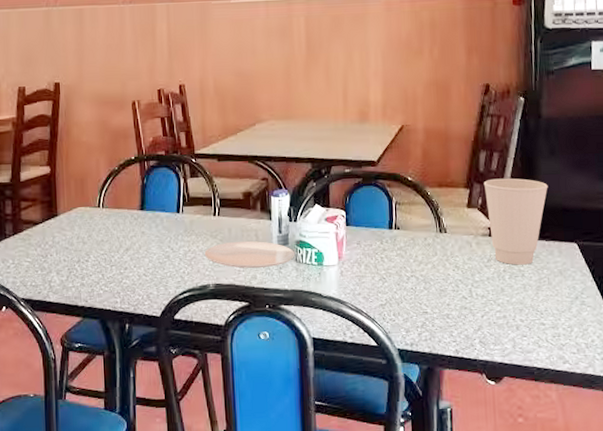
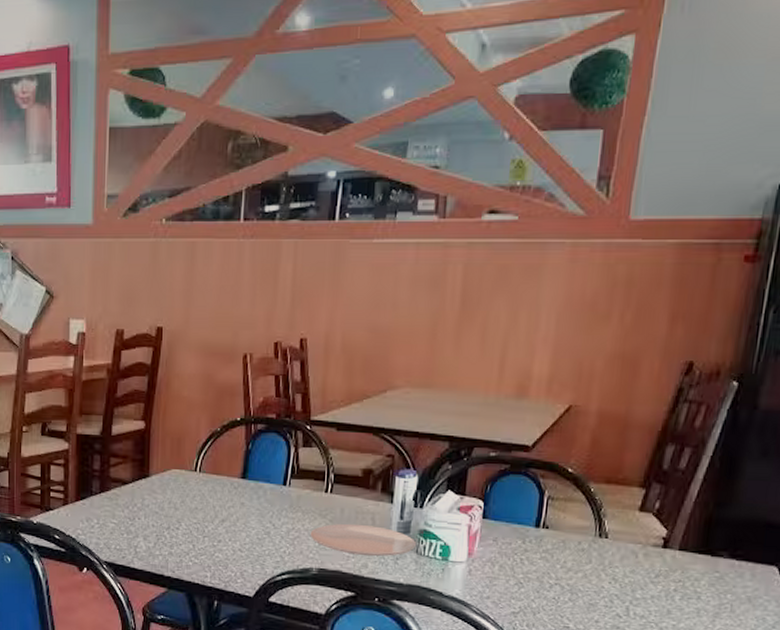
cup: present [483,178,548,265] -> none [664,479,752,586]

